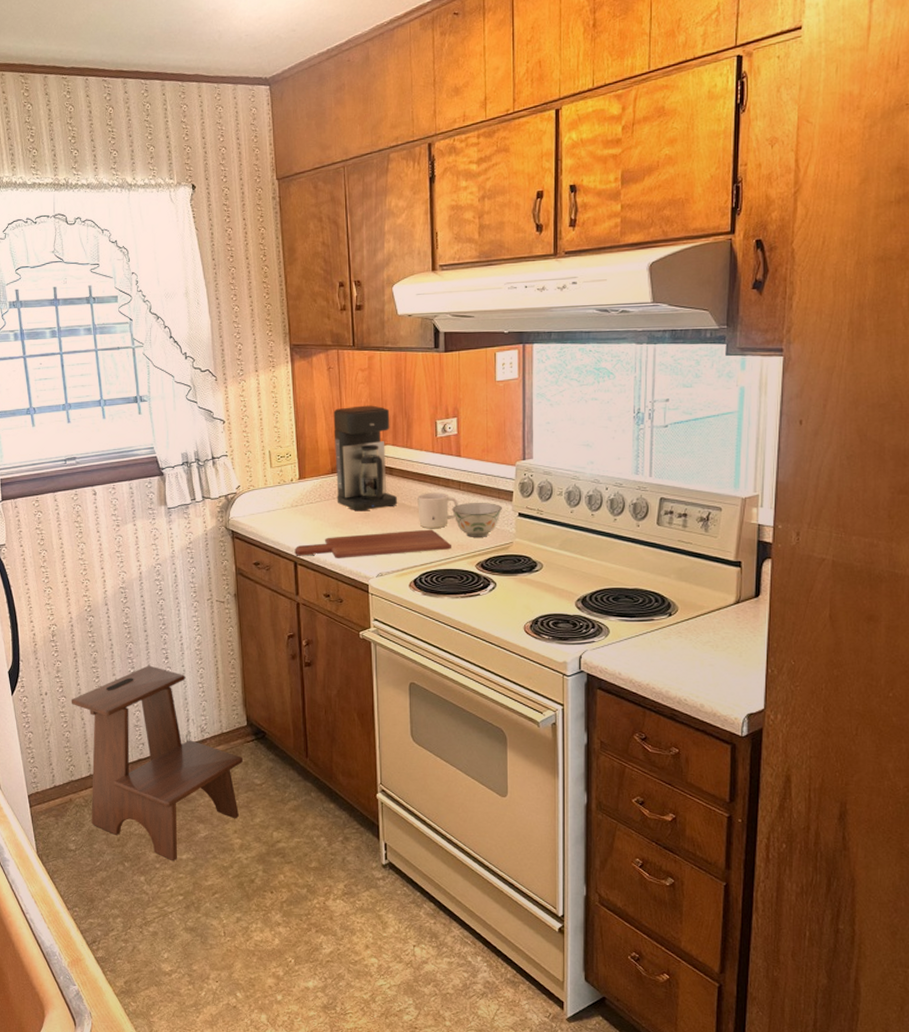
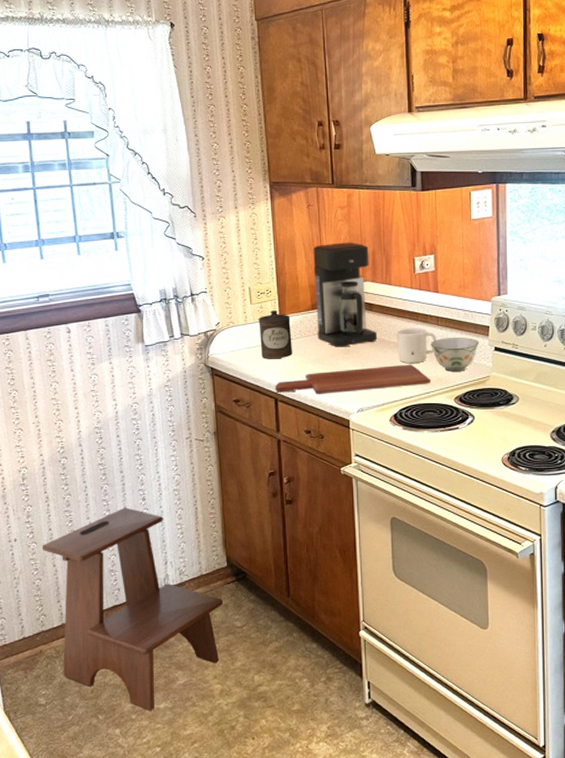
canister: none [278,474,312,523] -> present [258,310,292,359]

